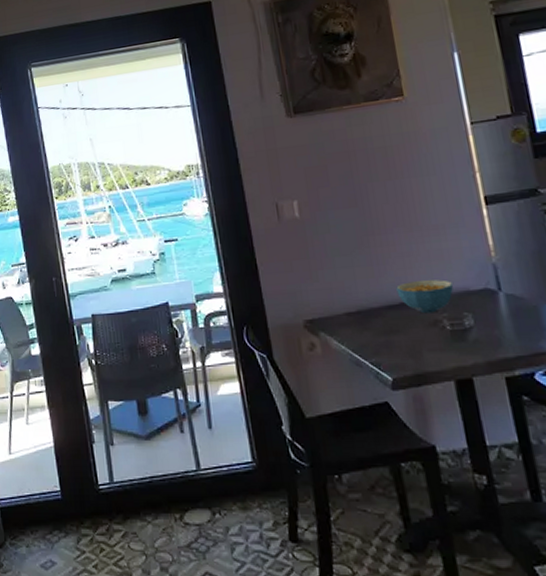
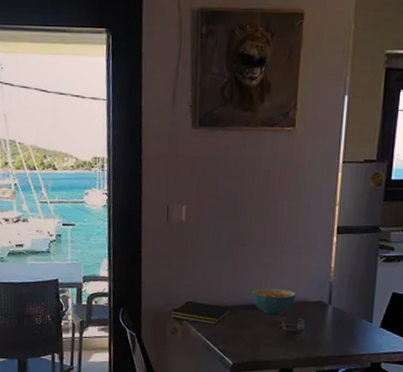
notepad: none [302,308,377,334] -> present [170,300,233,325]

